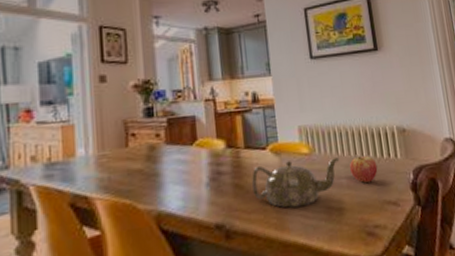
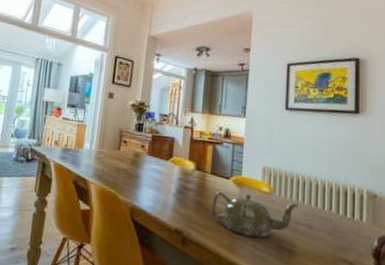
fruit: present [349,155,378,184] -> none [307,208,338,237]

